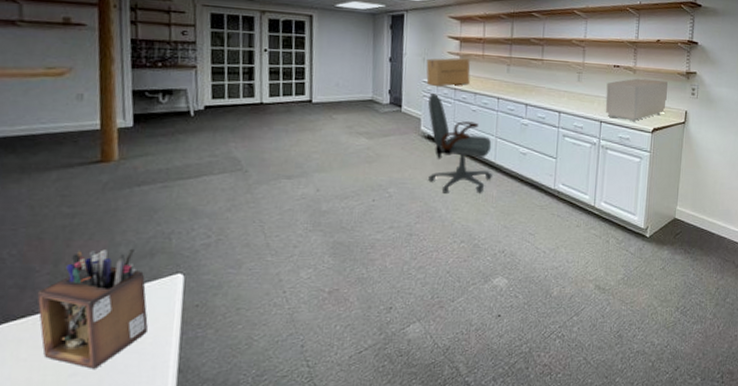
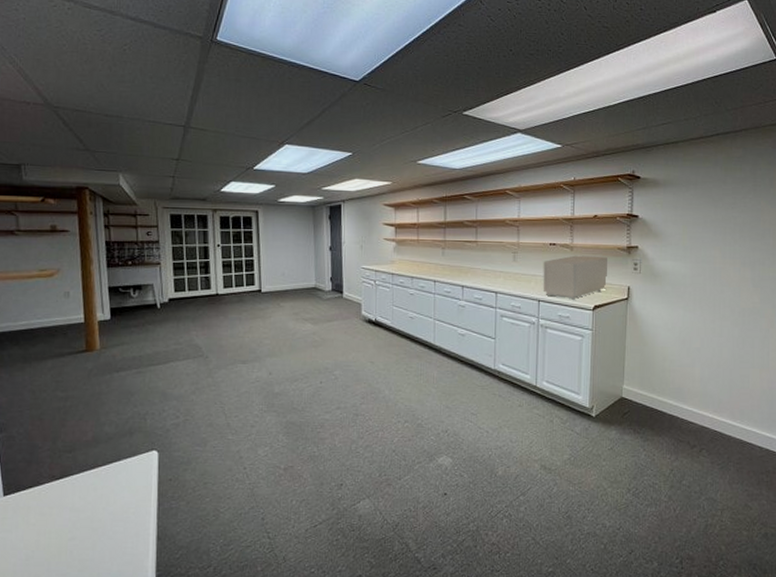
desk organizer: present [37,248,148,369] -> none [41,428,130,534]
box: present [426,57,471,88] -> none [364,244,406,273]
office chair: present [428,92,492,193] -> none [368,278,432,375]

